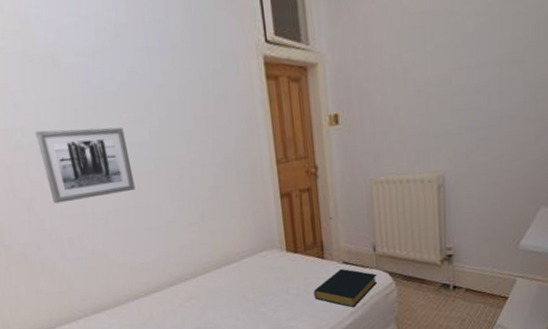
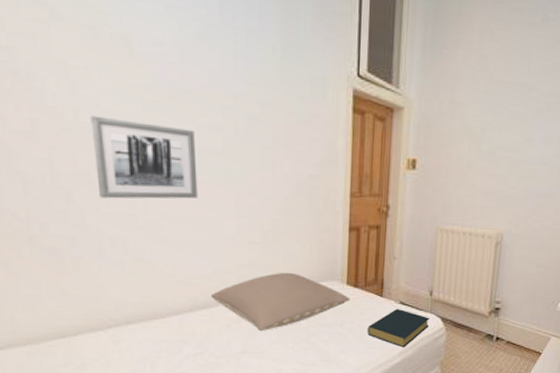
pillow: none [160,247,292,307] -> present [210,272,350,332]

